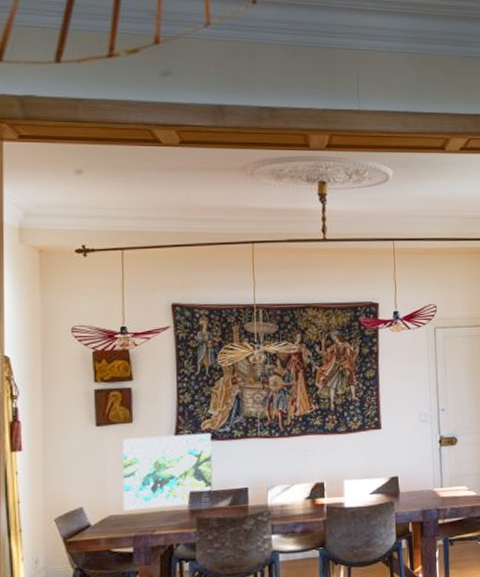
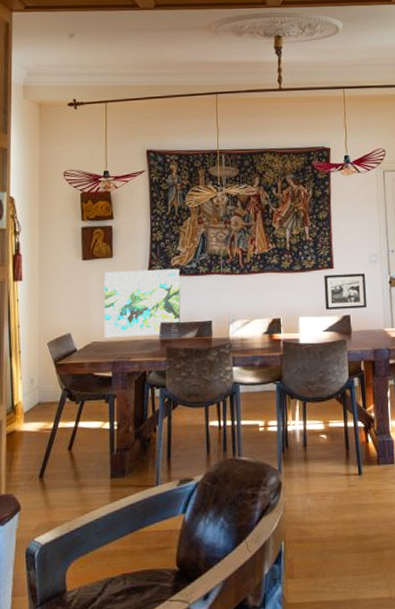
picture frame: none [371,433,416,472] -> present [324,273,367,310]

